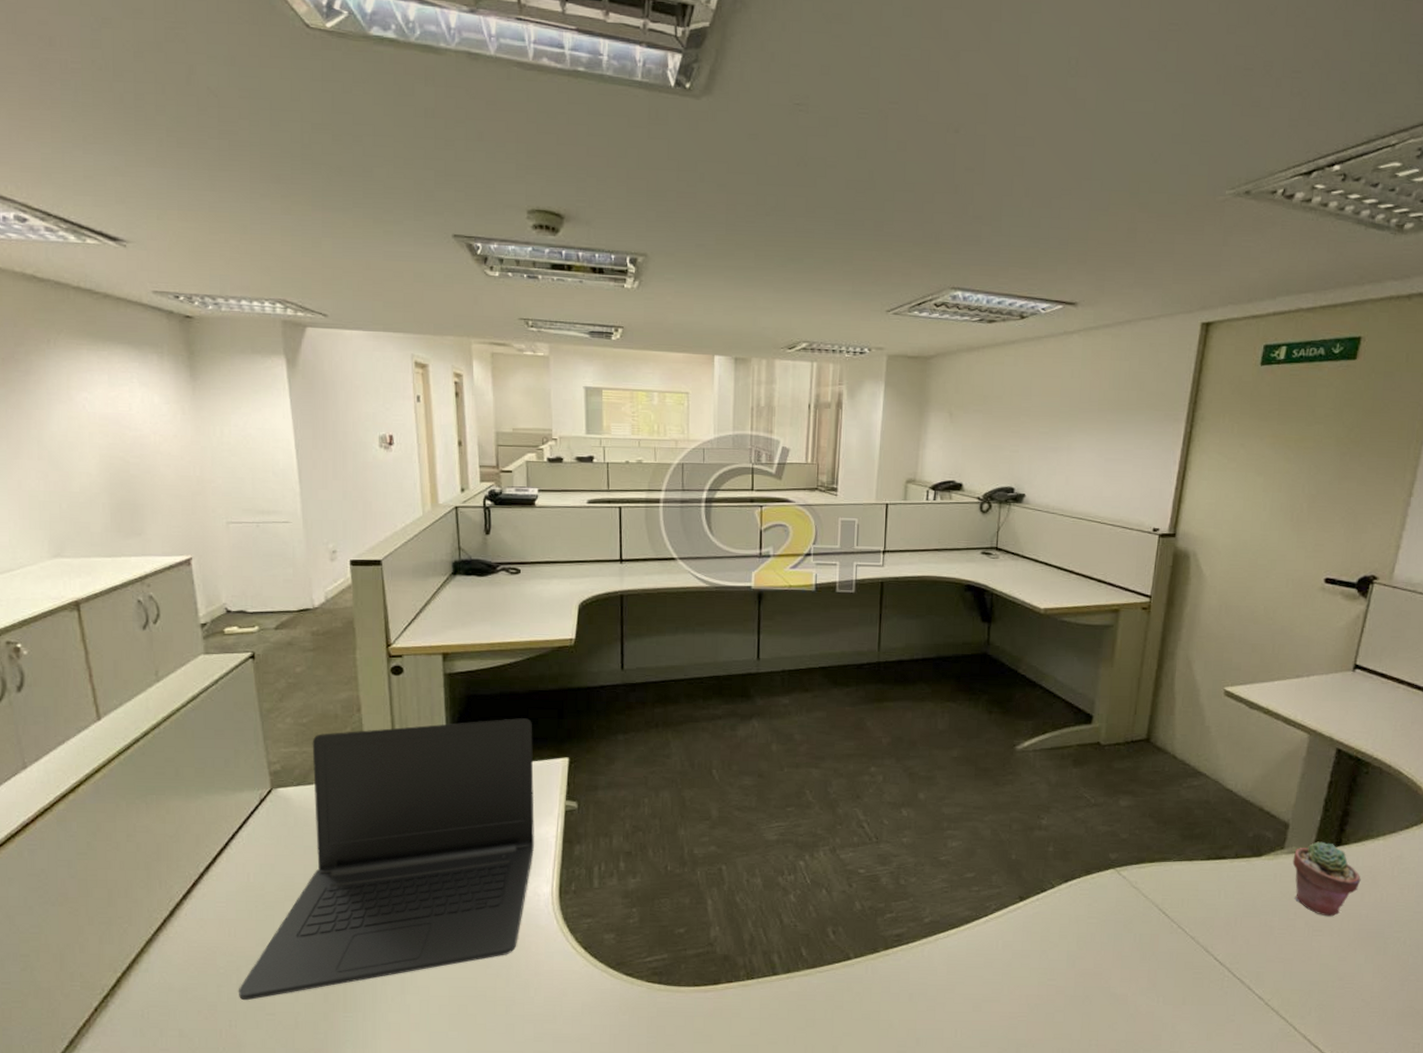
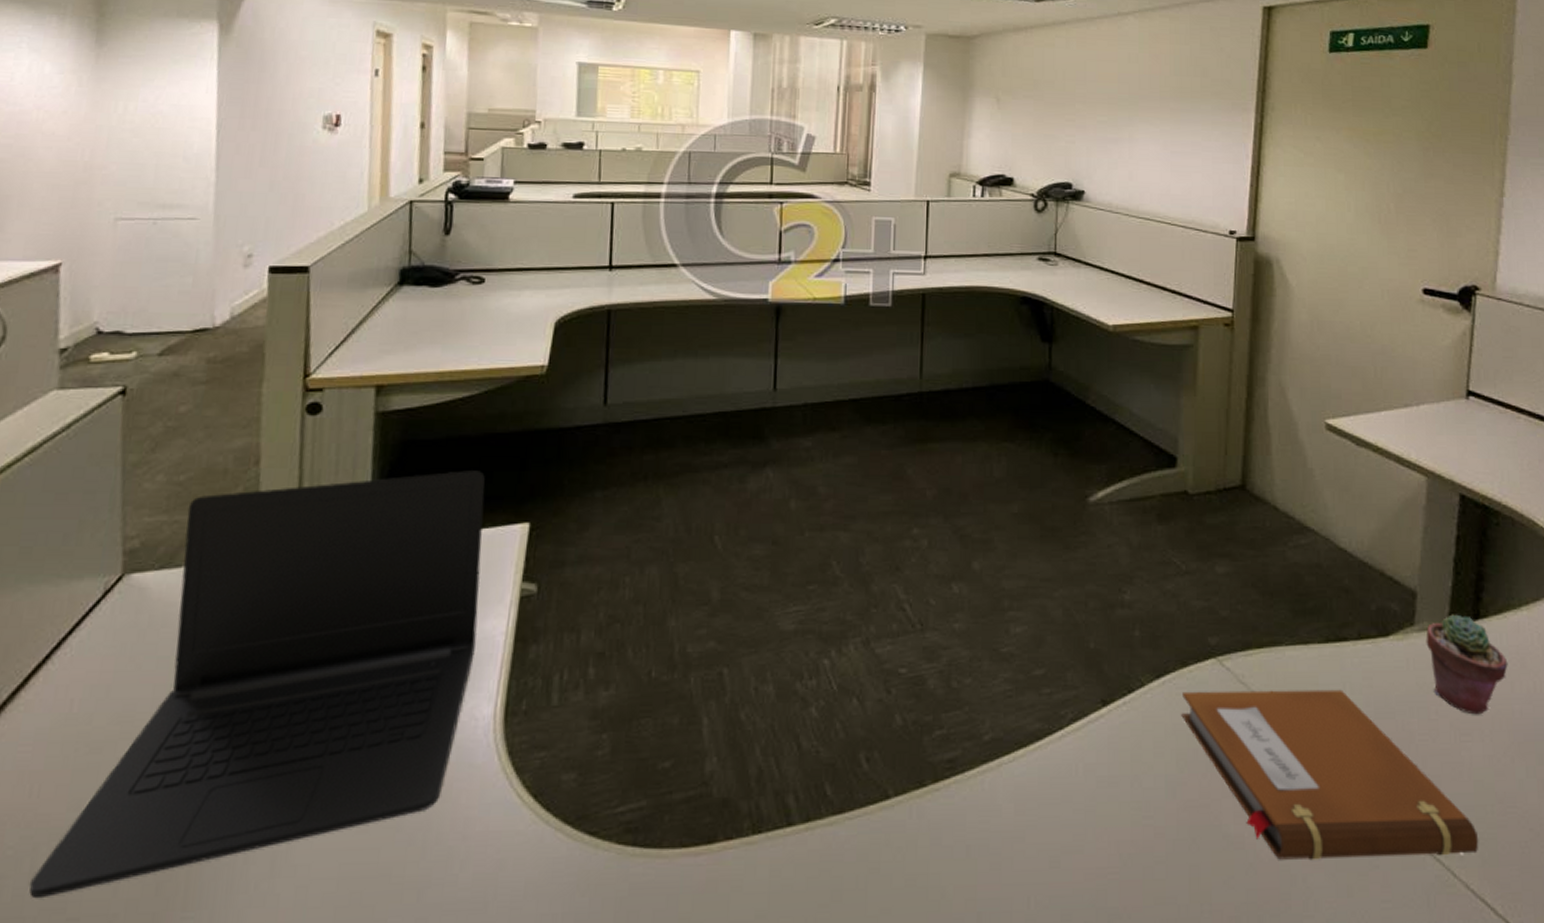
notebook: none [1083,892,1319,1016] -> present [1181,689,1479,861]

